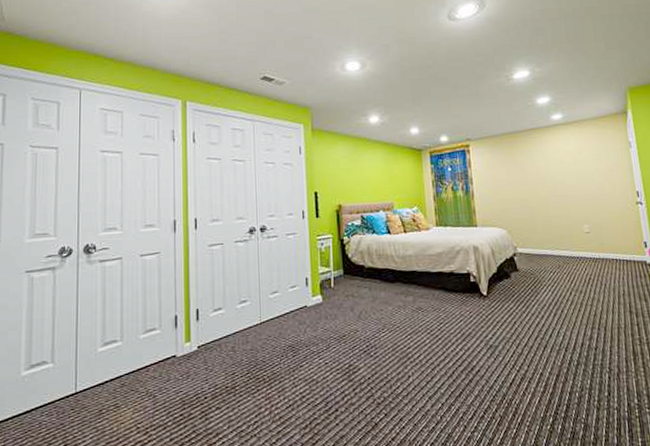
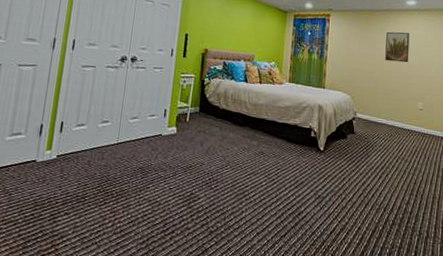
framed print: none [535,150,565,185] -> present [385,31,410,63]

